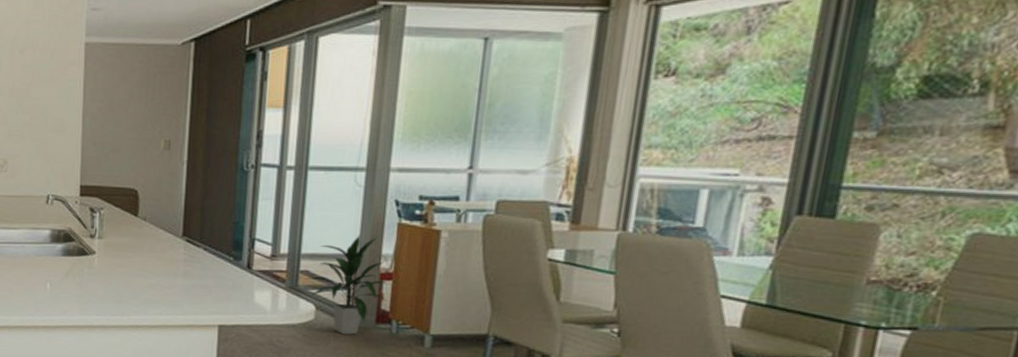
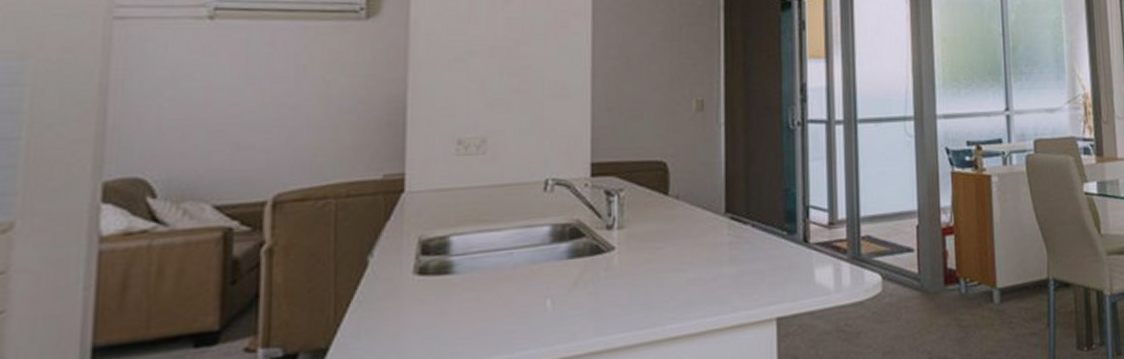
indoor plant: present [307,235,388,335] -> none [869,187,953,304]

